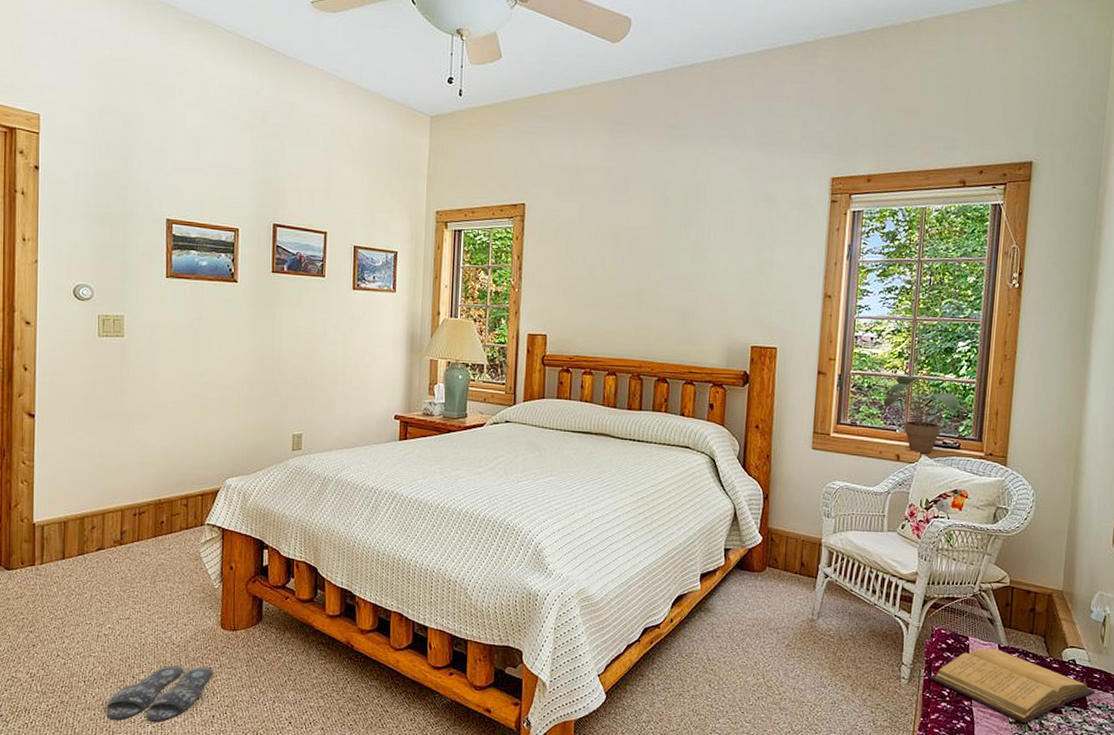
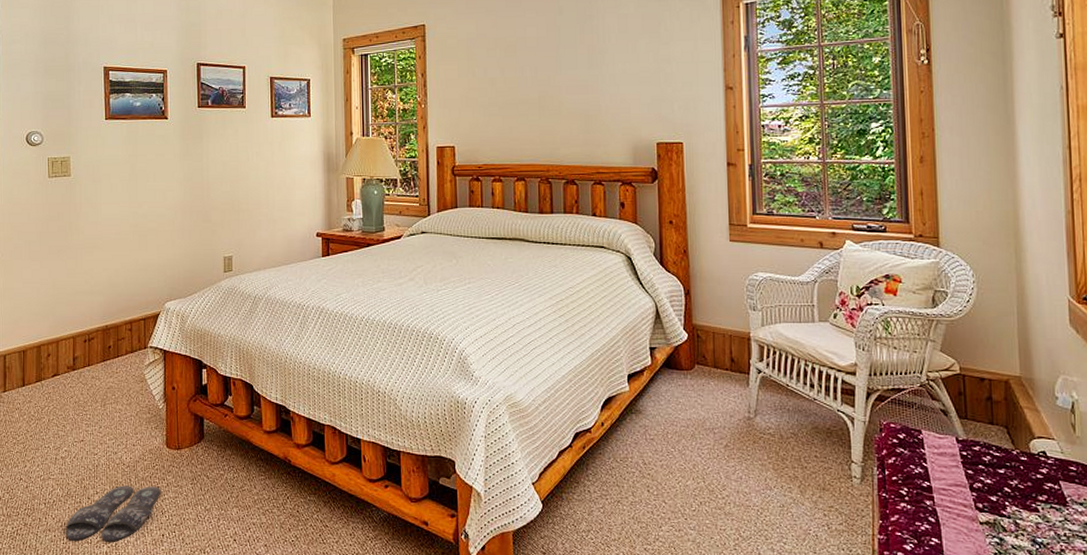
potted plant: present [883,374,969,454] -> none [799,159,892,239]
book: present [930,648,1096,724] -> none [884,442,1074,524]

